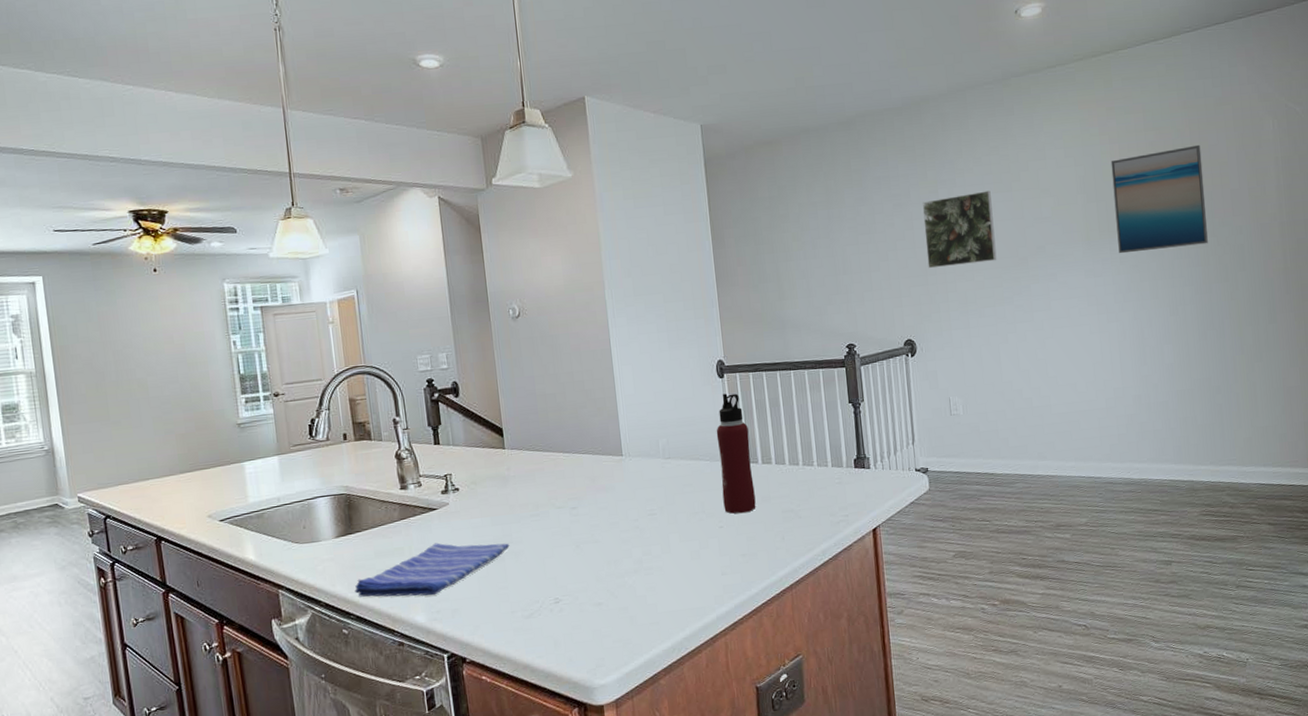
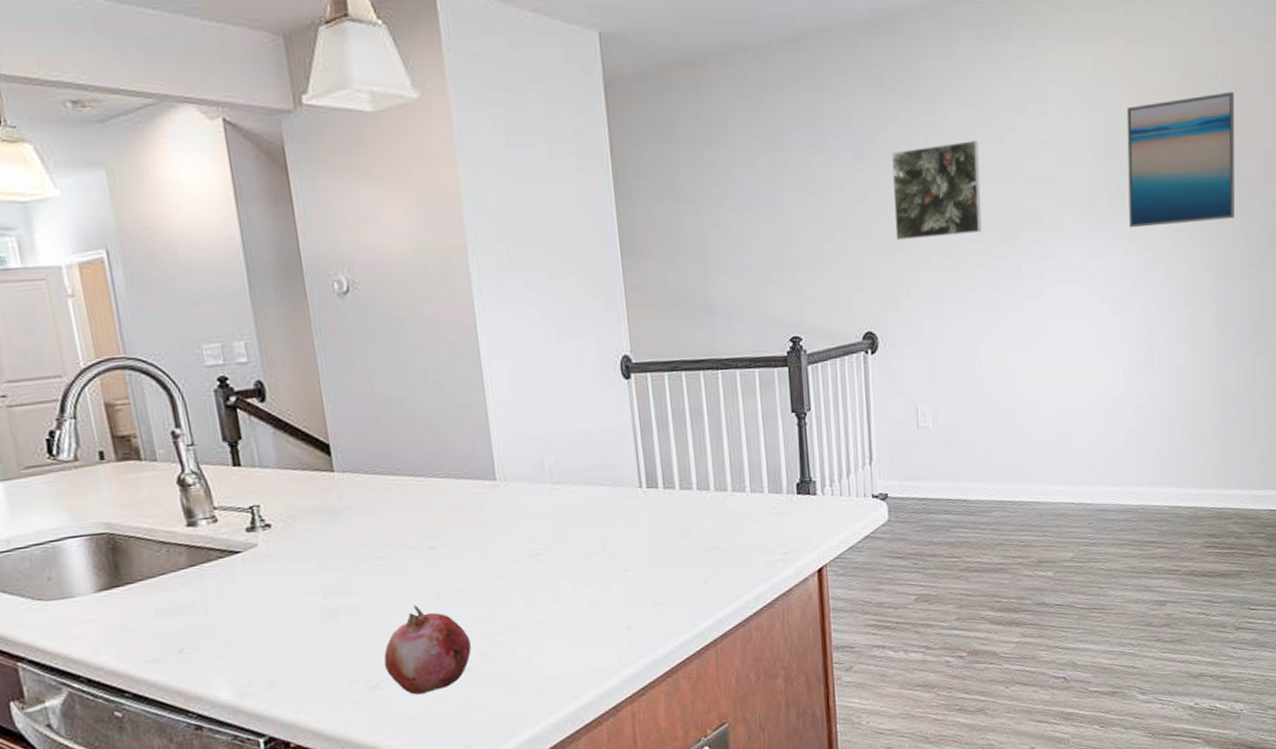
dish towel: present [354,543,510,597] -> none [128,595,345,669]
fruit: none [537,552,602,624] -> present [384,605,471,695]
water bottle: present [716,393,756,514] -> none [620,399,672,553]

